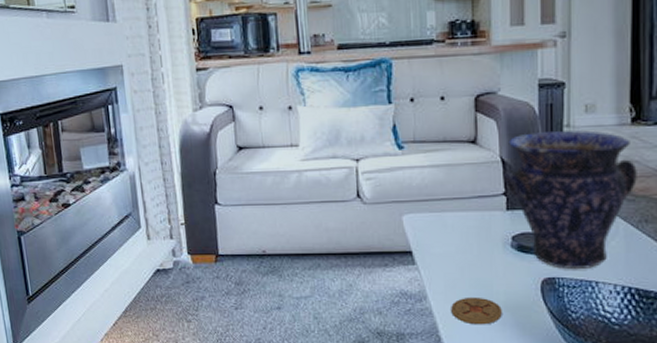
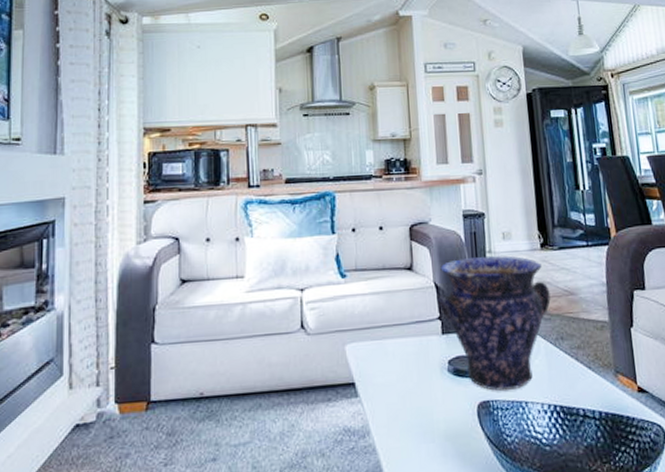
coaster: present [451,297,502,325] -> none [394,427,443,459]

